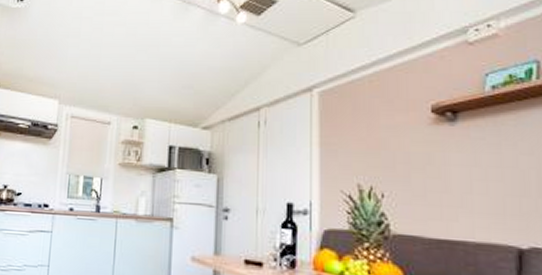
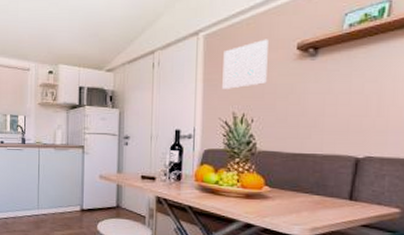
wall art: none [343,99,397,156] -> present [222,39,268,89]

